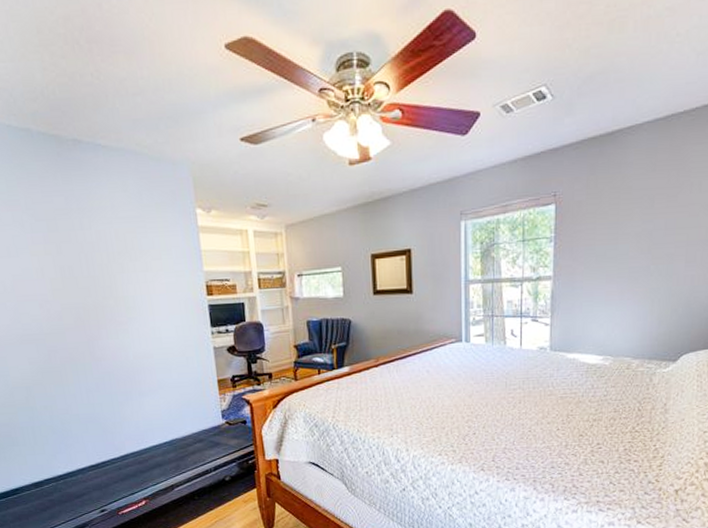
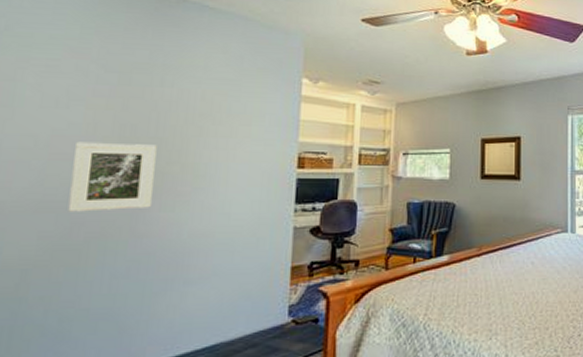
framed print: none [32,282,101,342] -> present [68,141,157,212]

